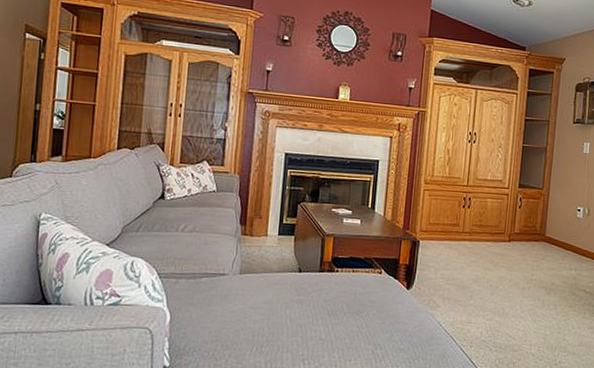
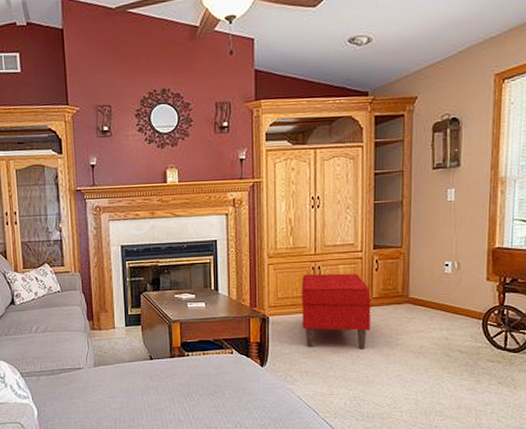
bench: none [449,203,513,281] -> present [301,273,371,349]

